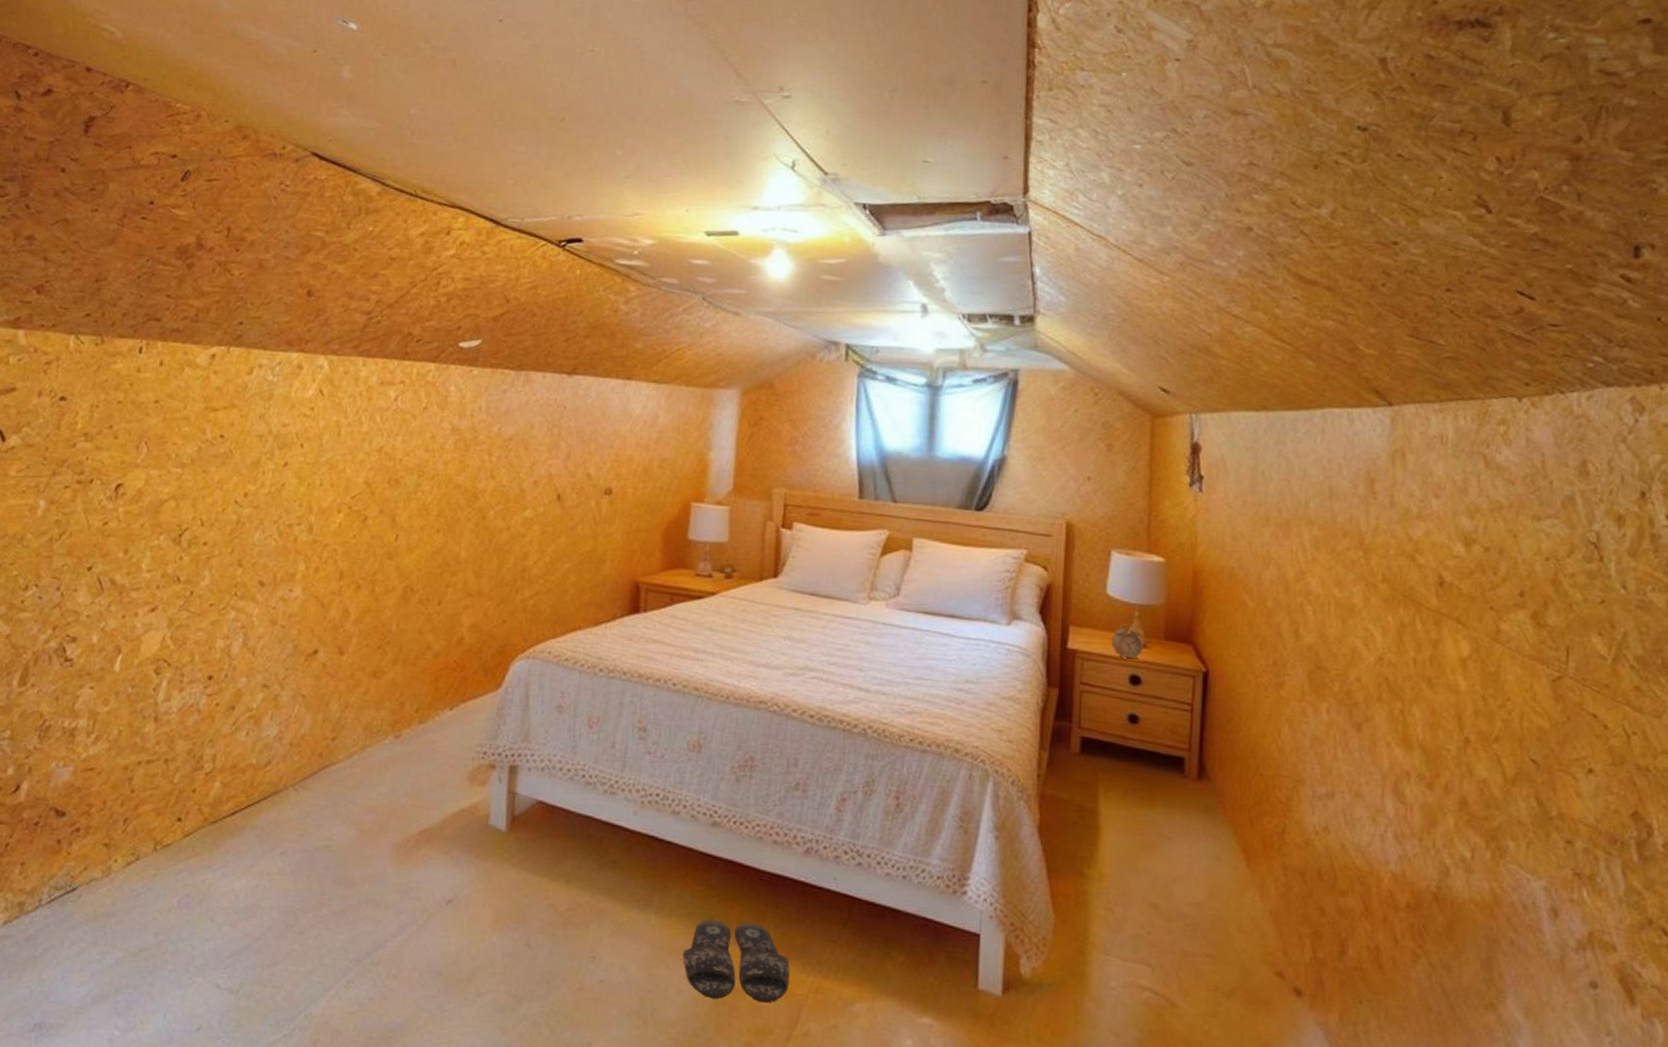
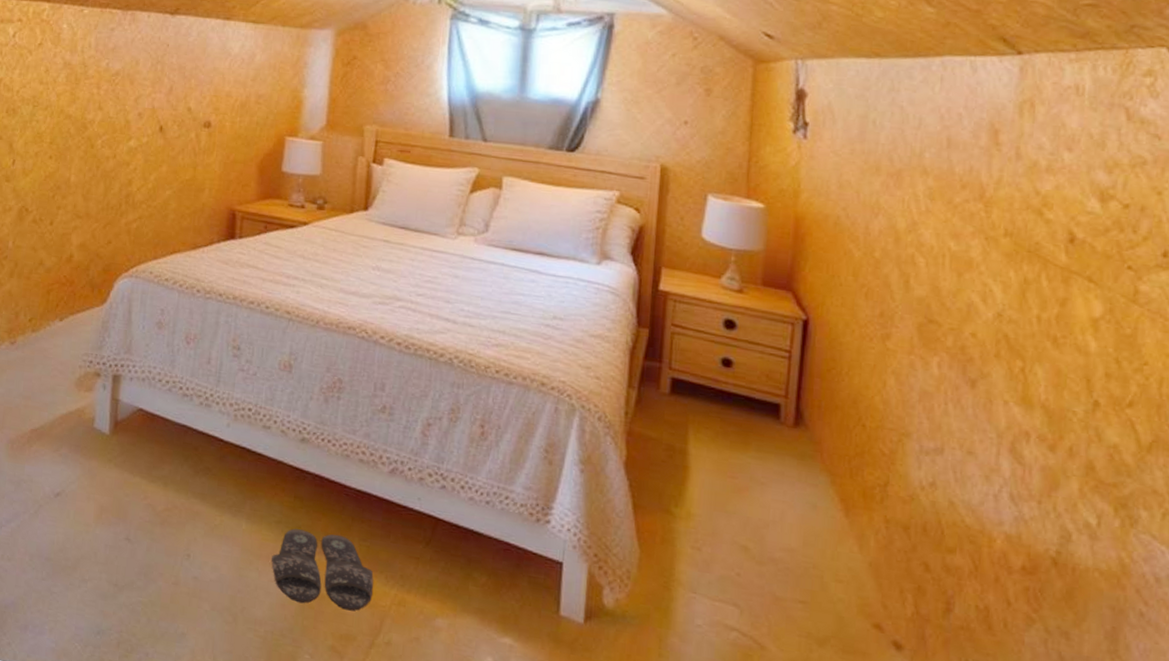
alarm clock: present [1112,623,1143,658] -> none [706,268,739,303]

